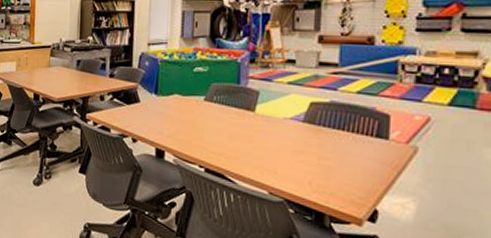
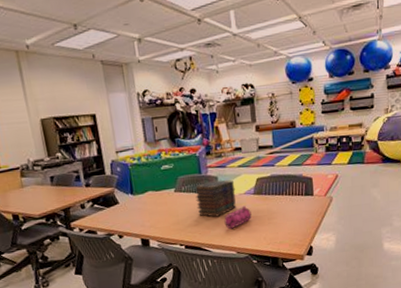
book stack: none [227,95,280,141] -> present [194,180,236,217]
pencil case: none [258,133,296,160] -> present [224,205,252,229]

